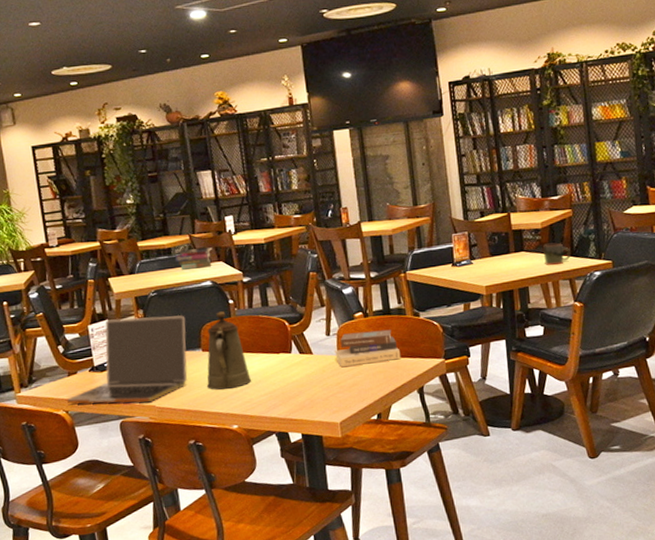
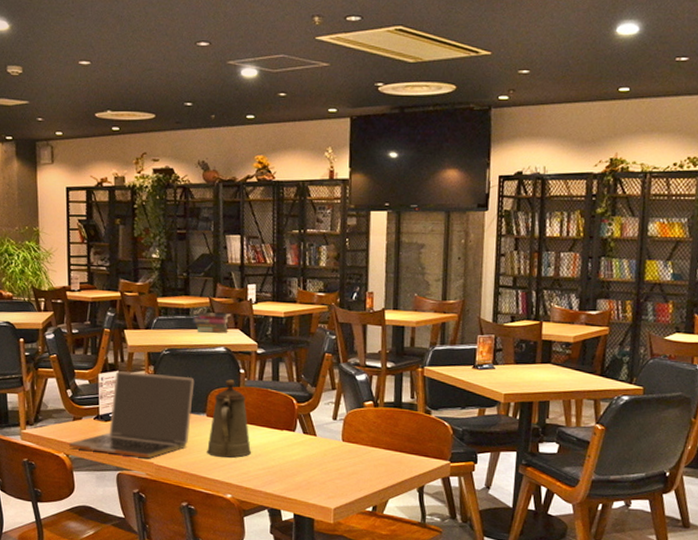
books: present [335,329,401,368] -> none [339,420,406,455]
mug: present [542,242,571,265] -> none [571,359,601,382]

